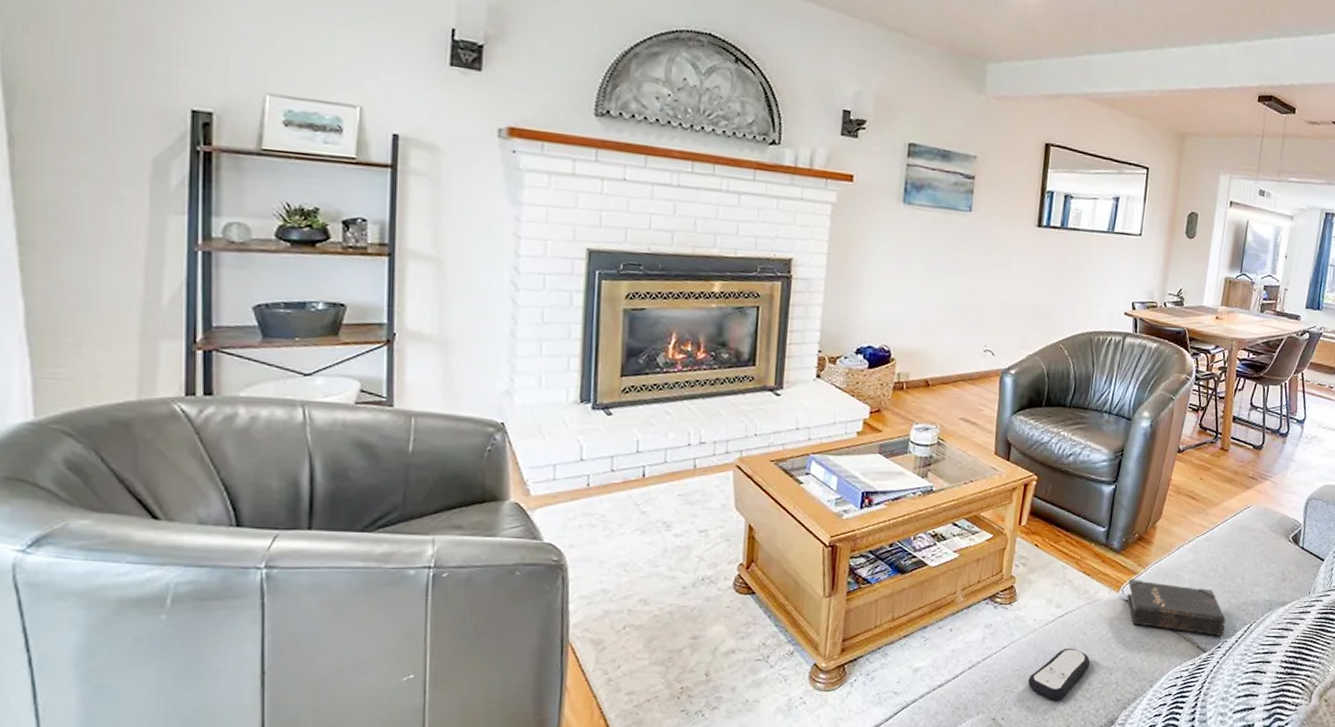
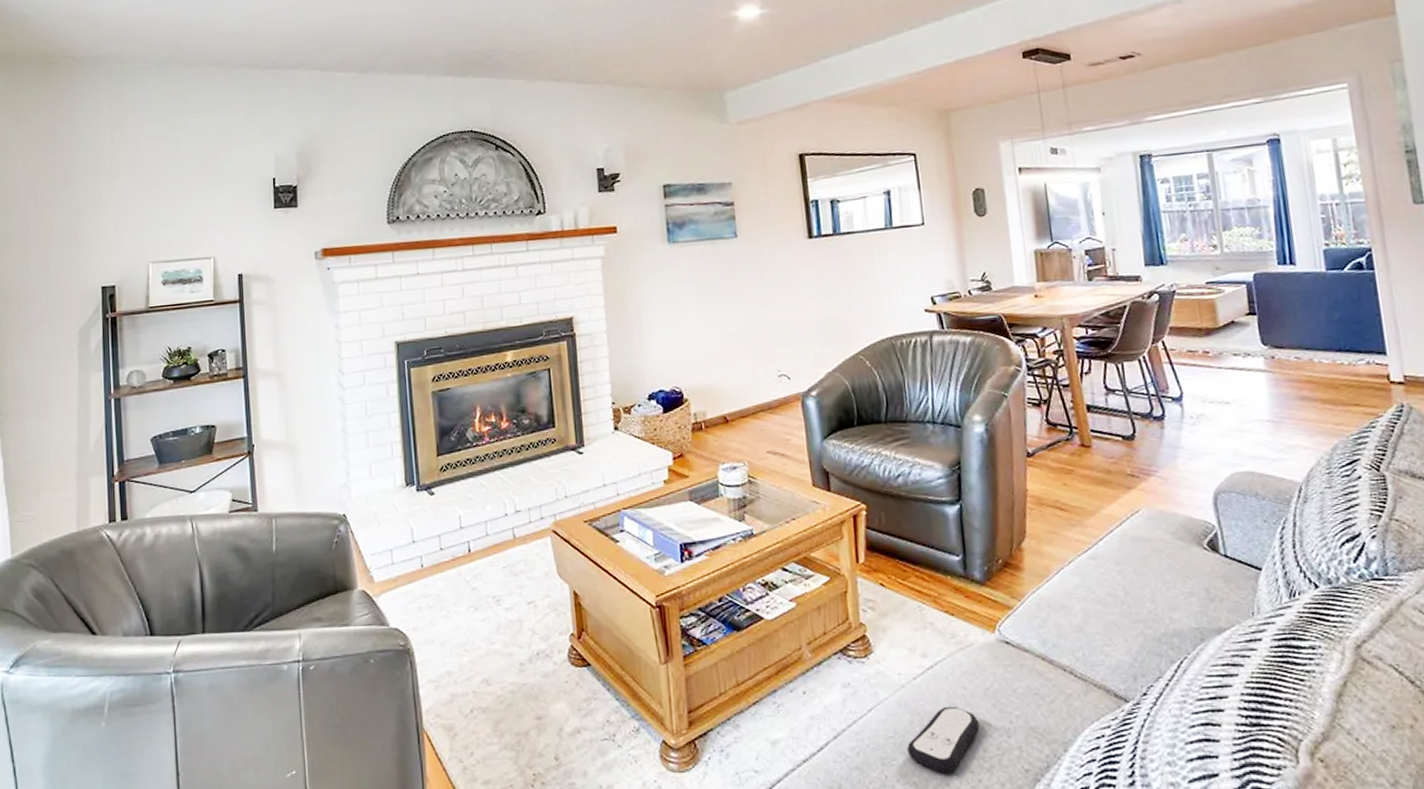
hardback book: present [1127,578,1226,636] -> none [1004,614,1147,680]

